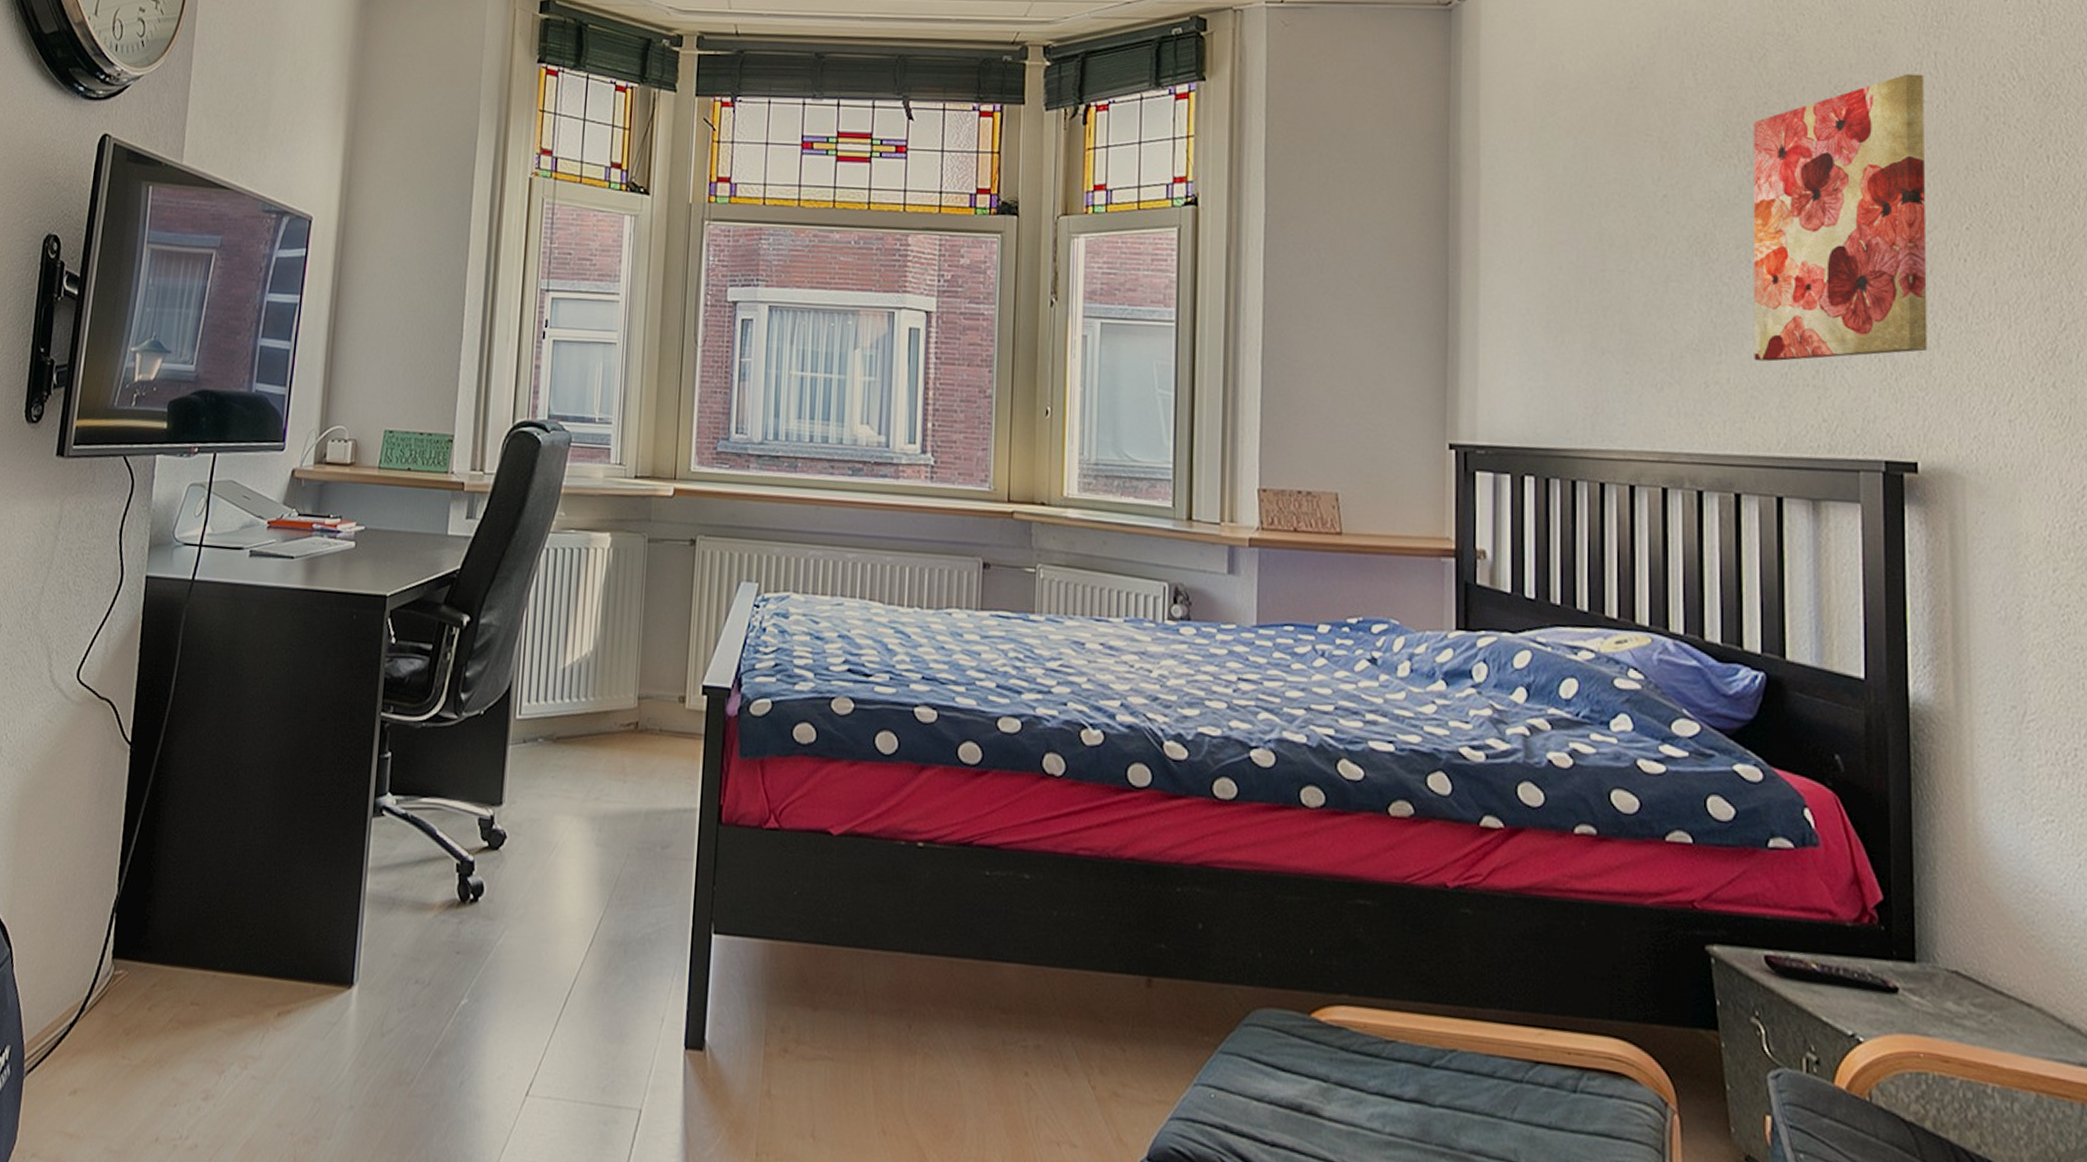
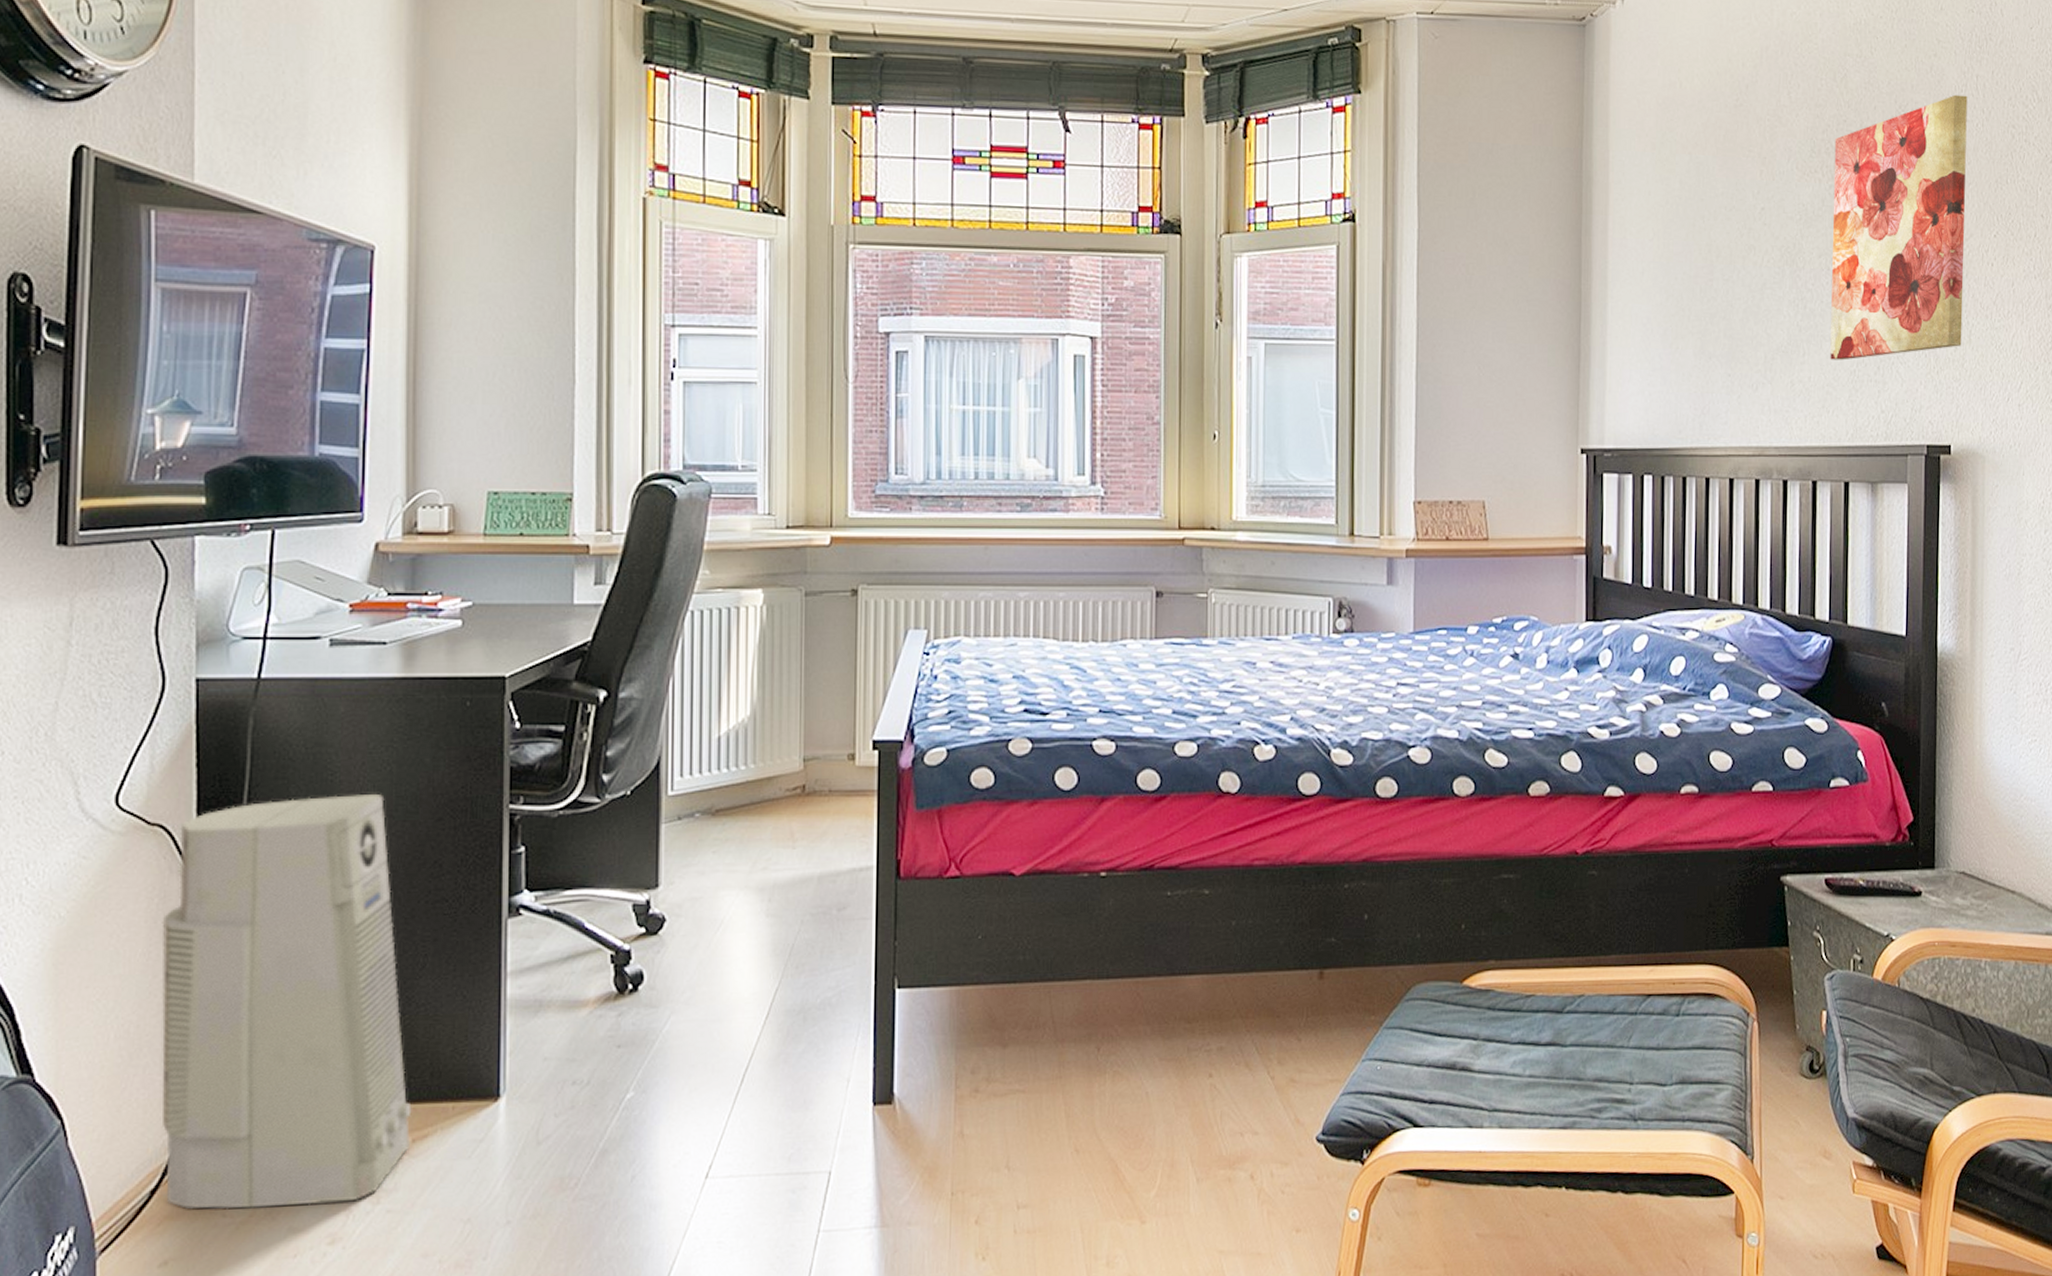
air purifier: none [81,687,281,1063] -> present [162,794,412,1210]

